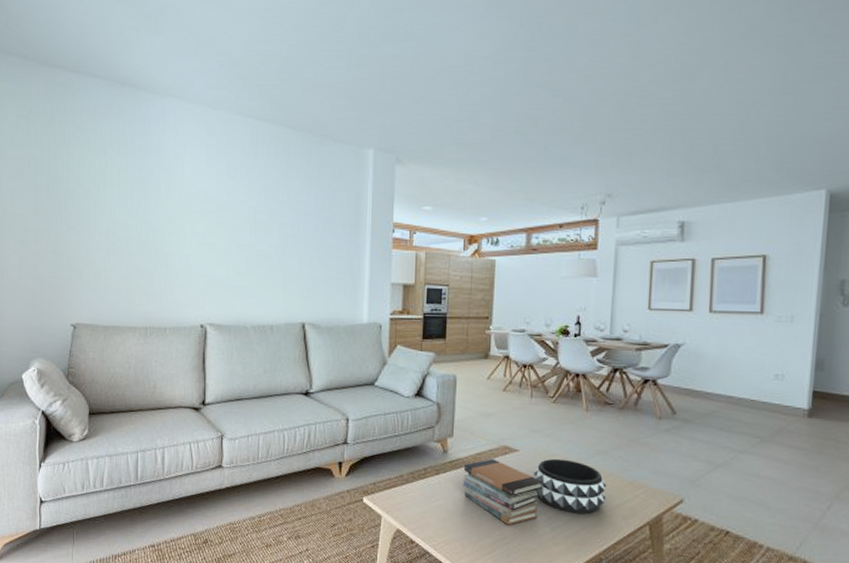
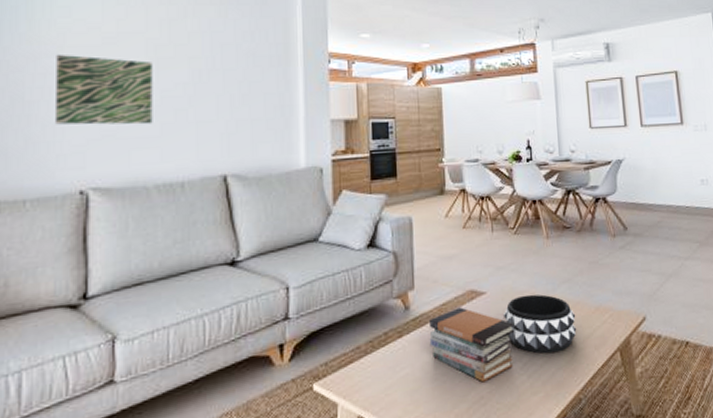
wall art: none [185,217,252,277] -> present [56,54,153,125]

